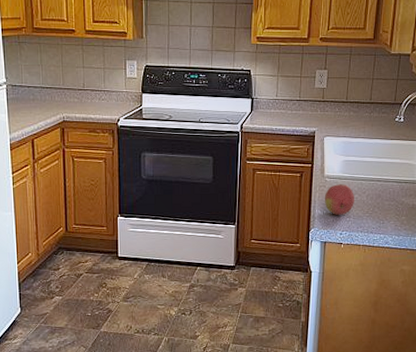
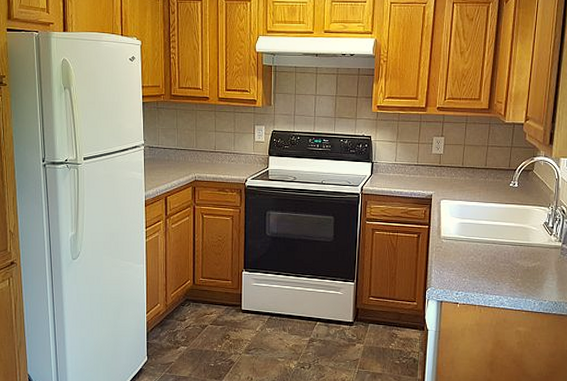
fruit: present [324,184,355,215] -> none [440,246,471,275]

